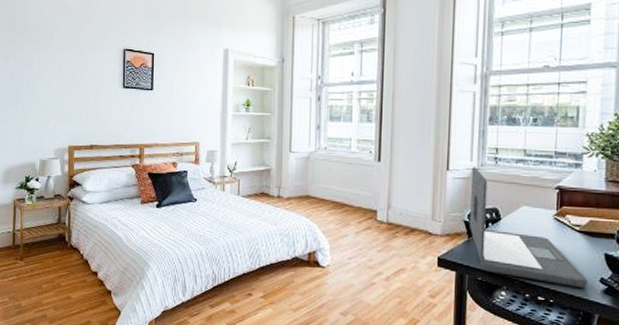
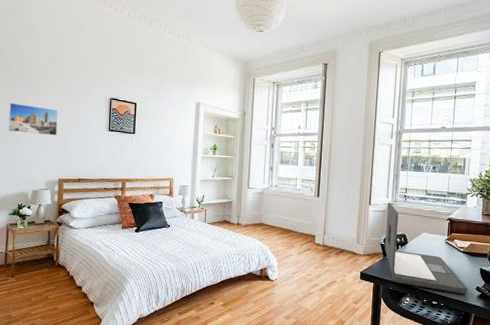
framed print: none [12,60,66,96] -> present [8,102,58,136]

